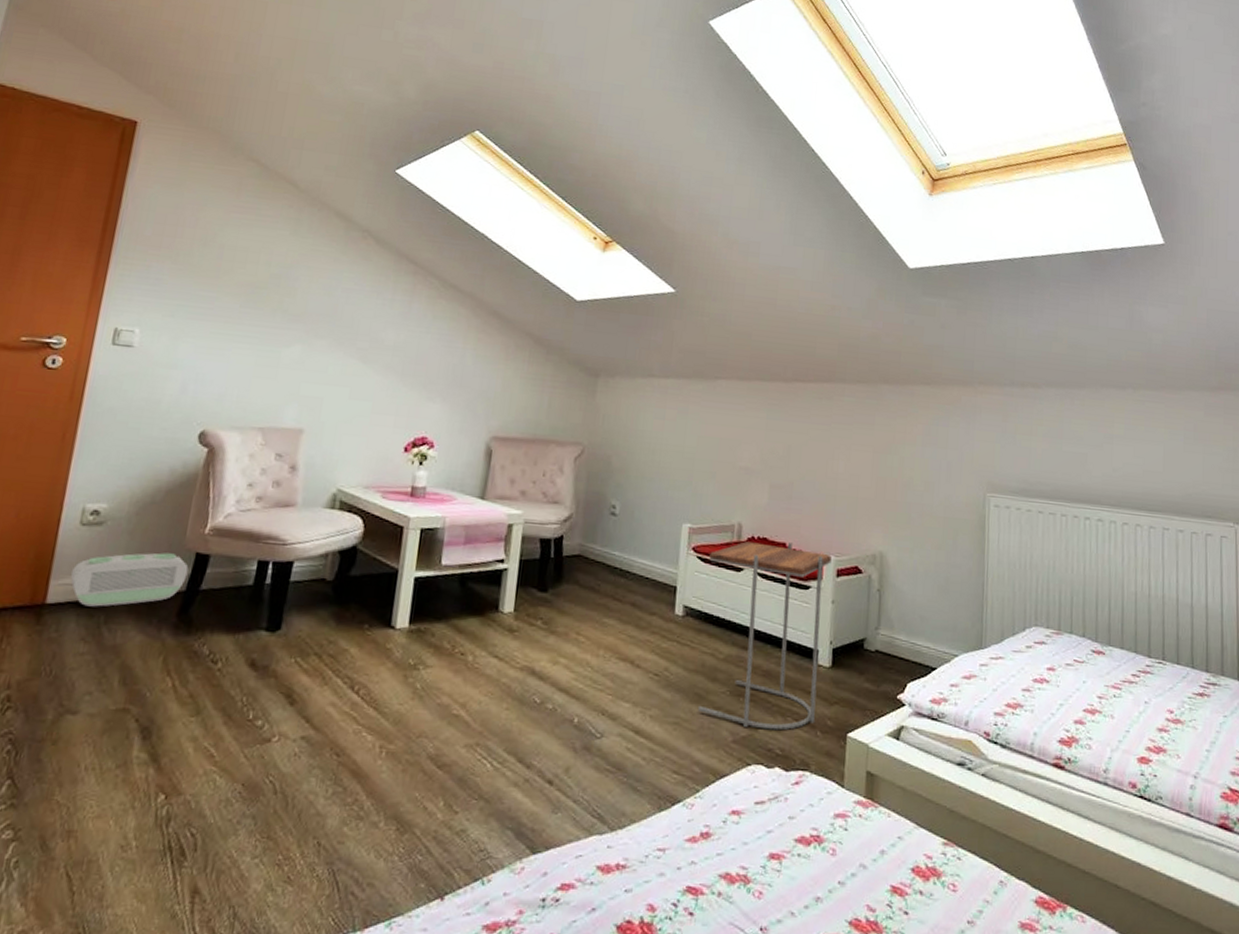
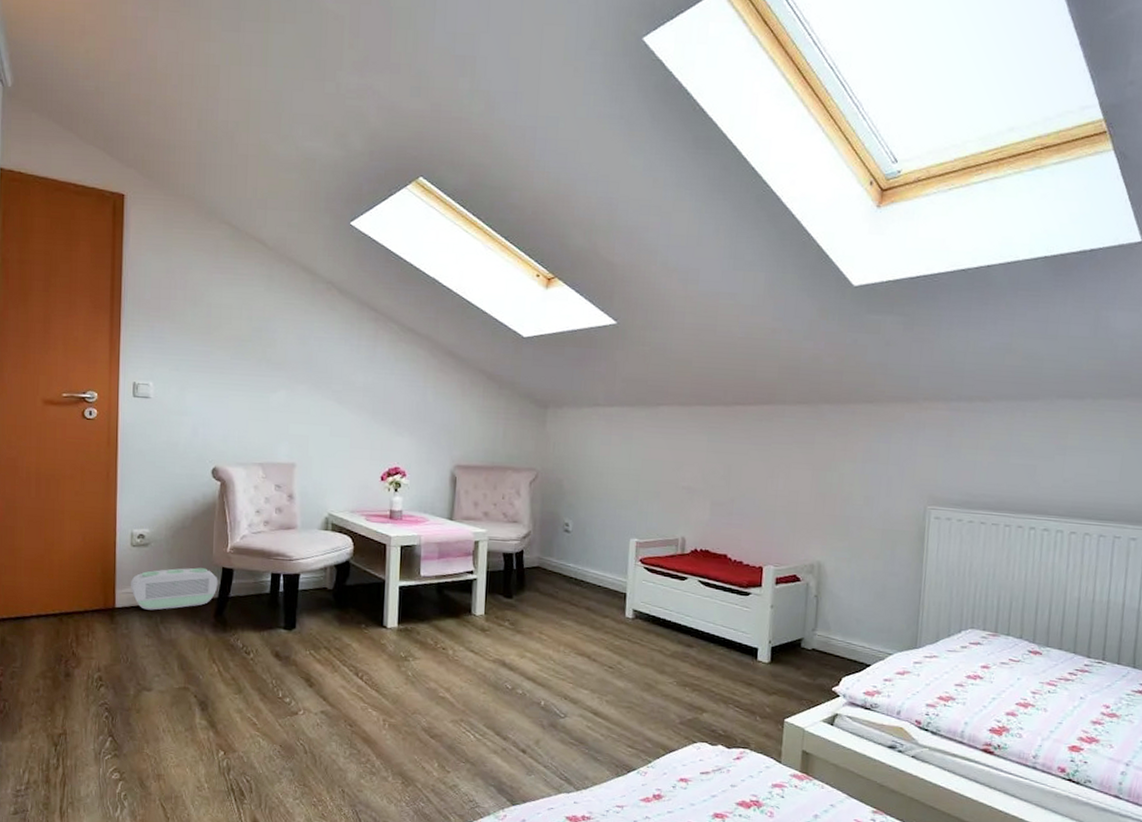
side table: present [697,541,832,731] -> none [648,554,771,715]

